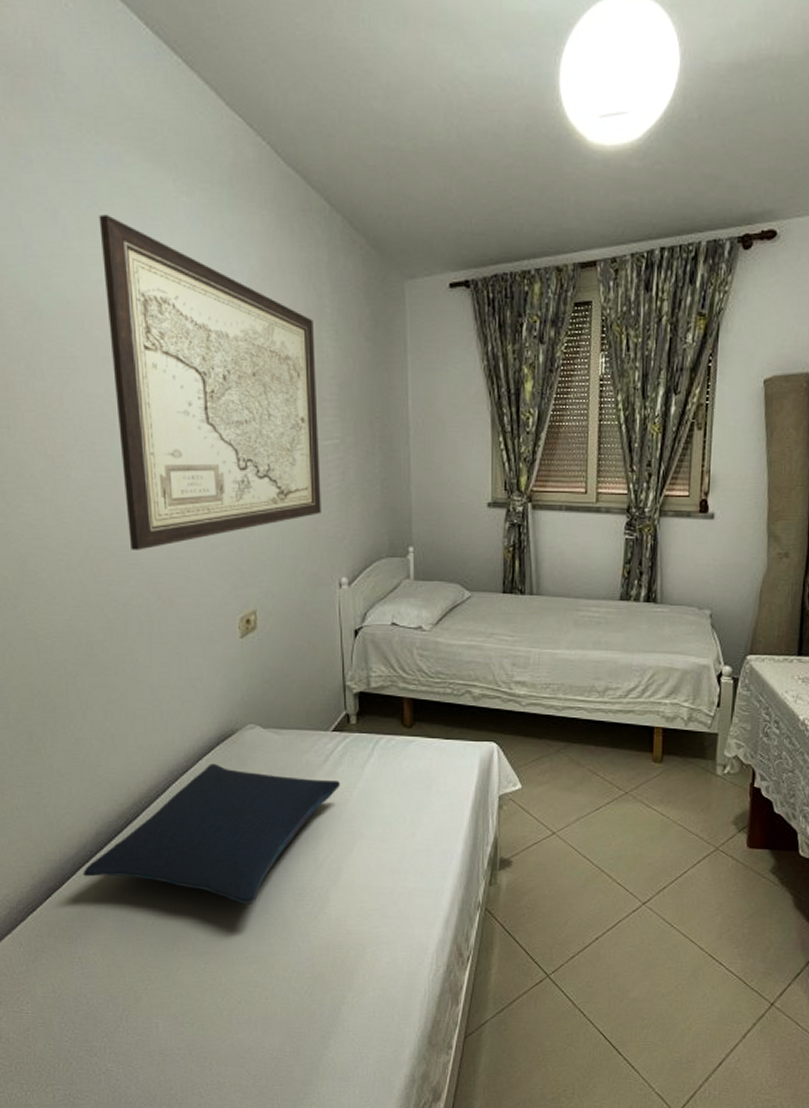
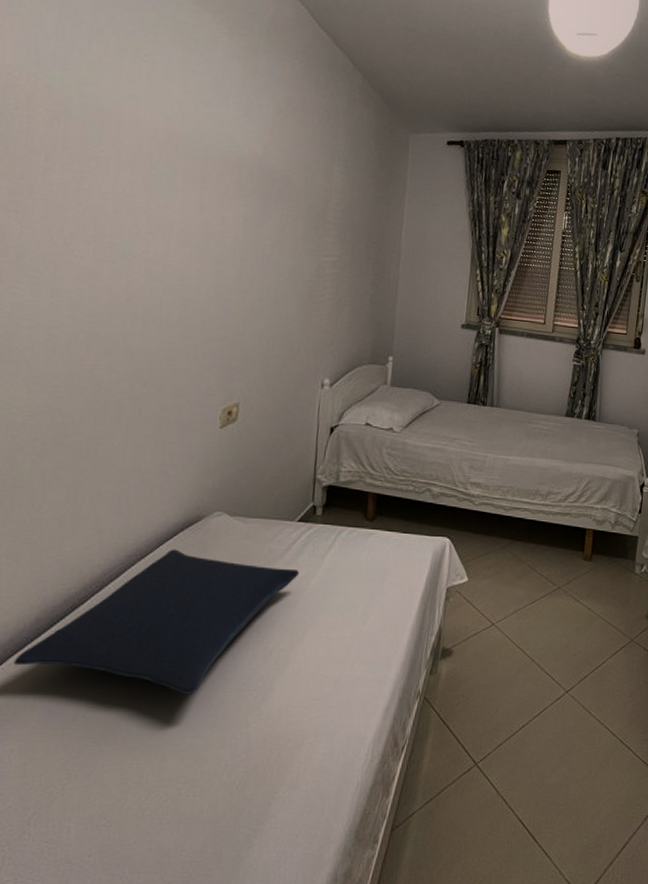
wall art: present [99,214,321,550] -> none [123,40,327,339]

